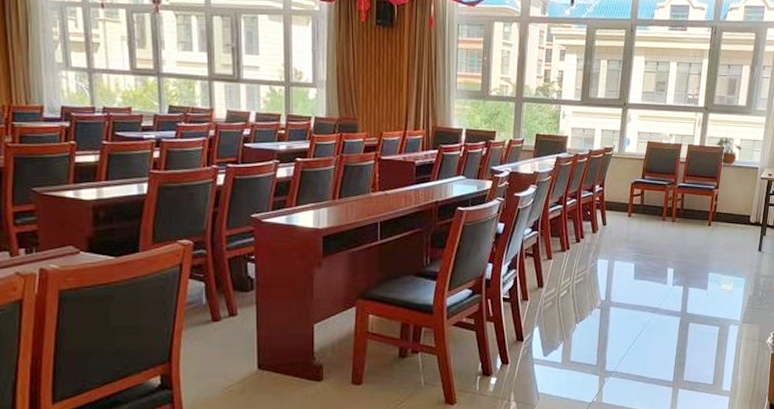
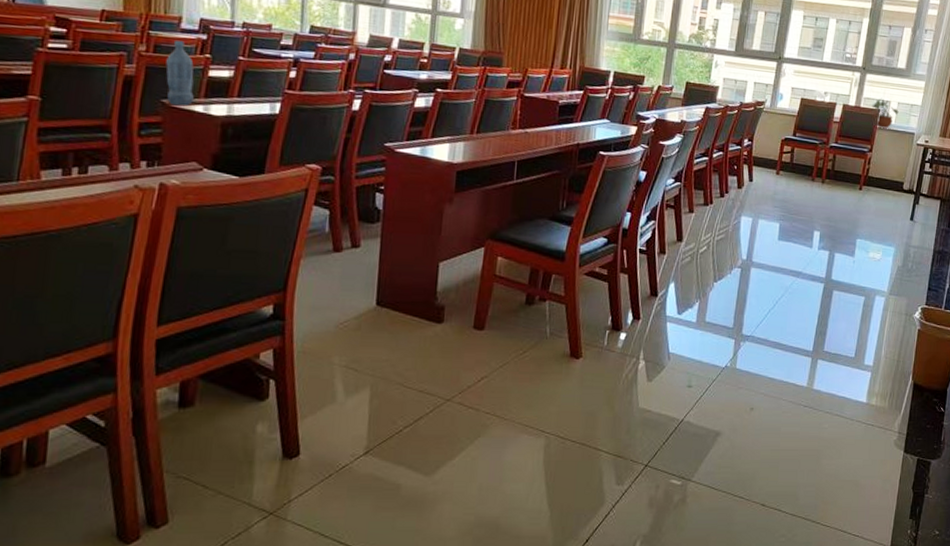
water bottle: none [33,129,63,193] -> present [165,39,194,107]

